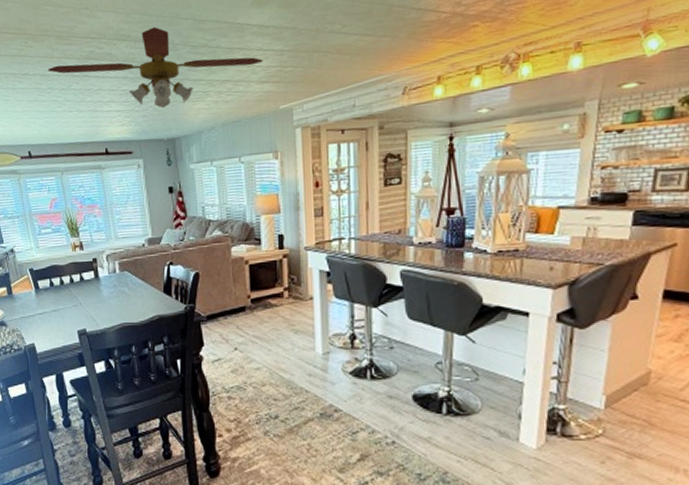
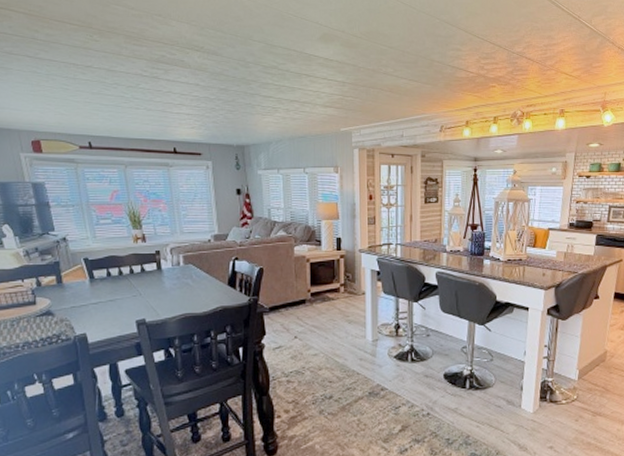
ceiling fan: present [48,26,263,108] -> none [115,43,327,117]

